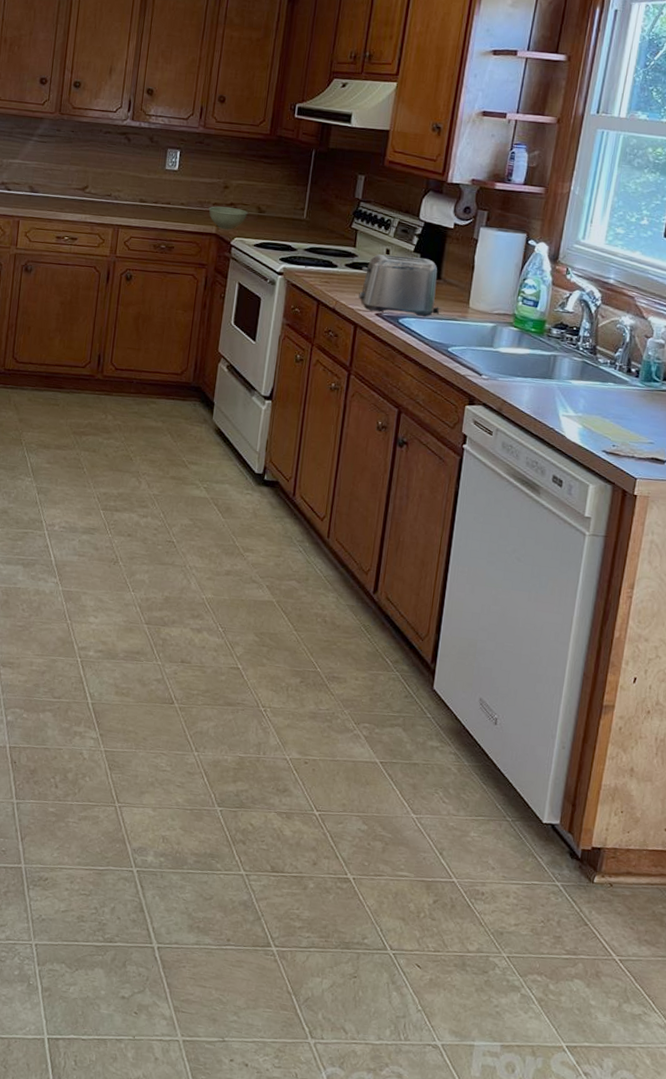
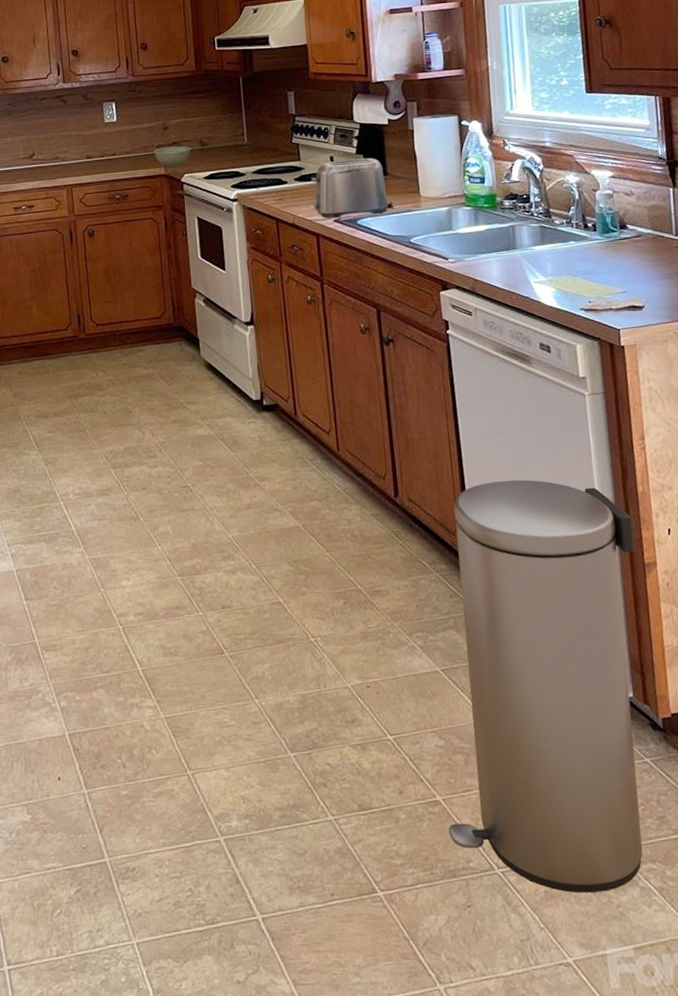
pedal bin: none [351,598,602,991] -> present [448,479,643,893]

